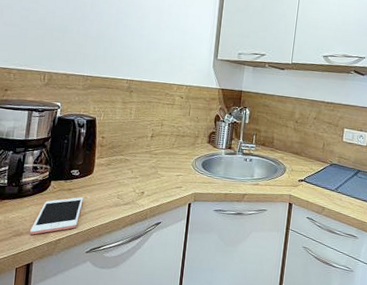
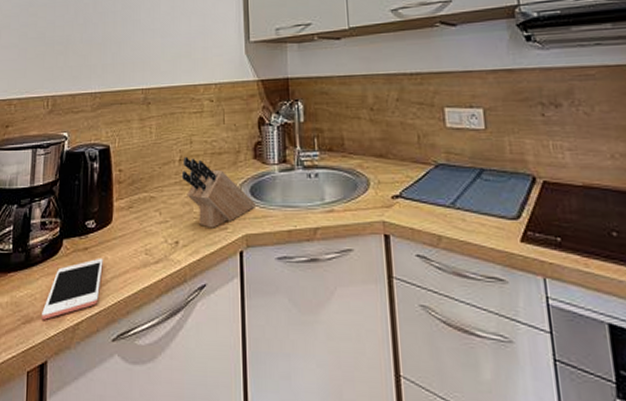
knife block: none [151,134,205,186] -> present [181,156,257,228]

